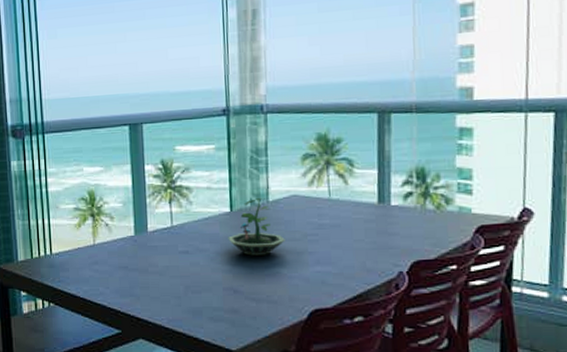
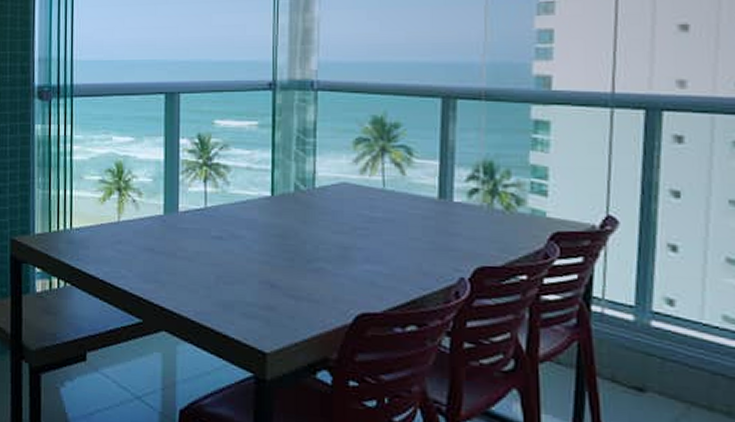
terrarium: present [228,198,285,256] -> none [267,183,331,248]

